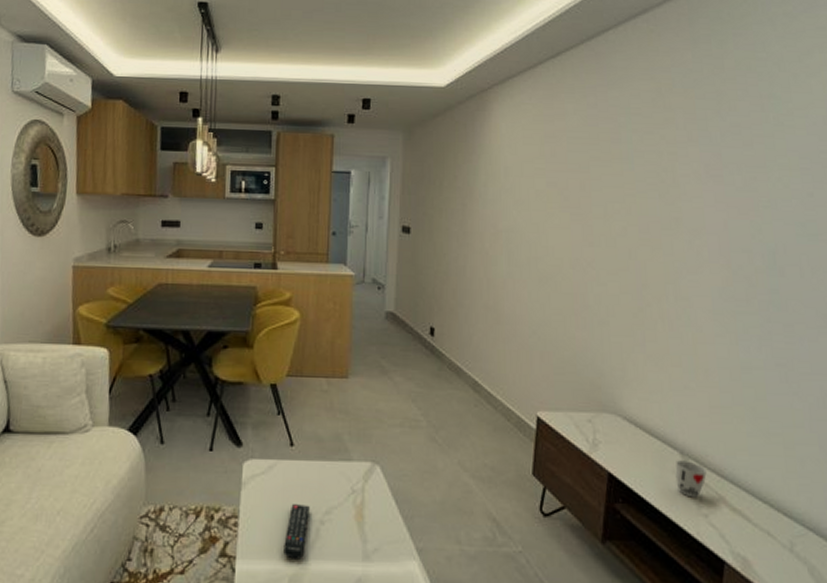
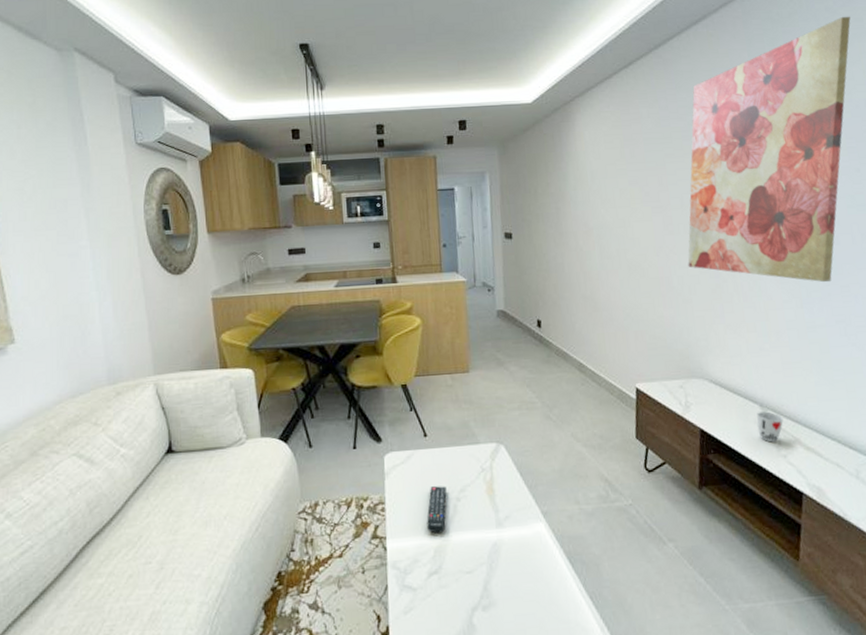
wall art: none [607,23,812,319] -> present [688,16,851,283]

